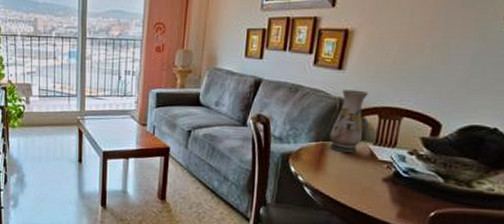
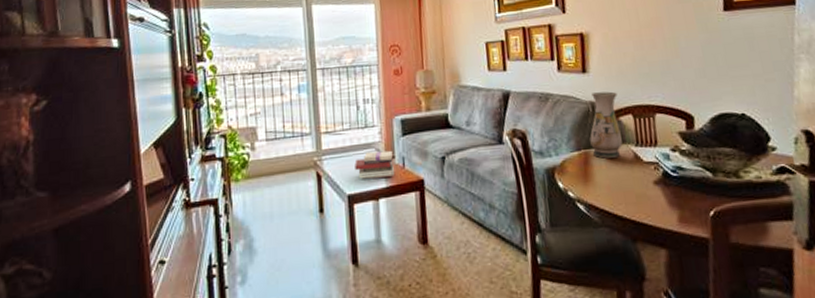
books: none [111,118,146,142] -> present [355,150,395,179]

